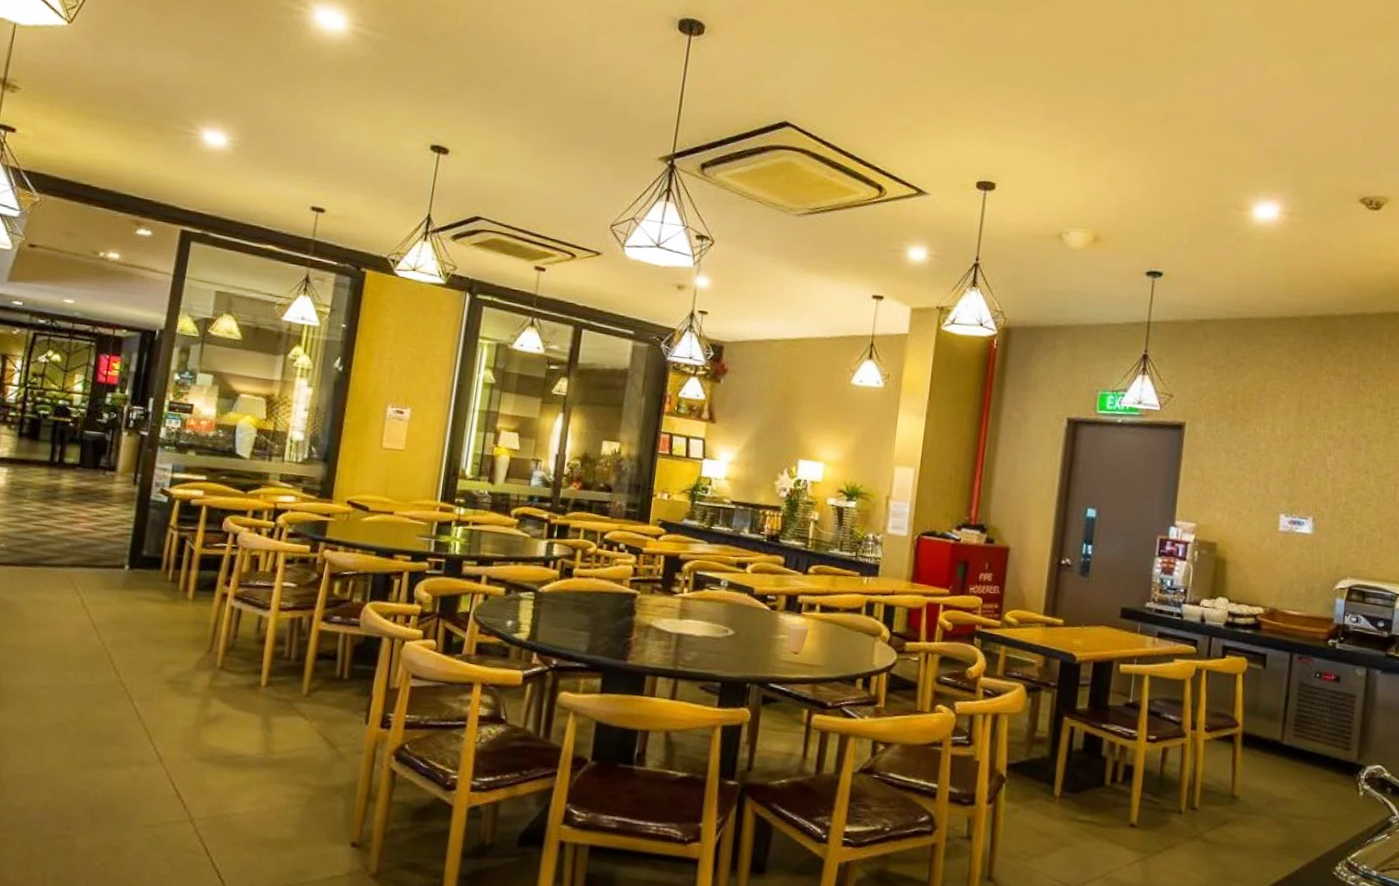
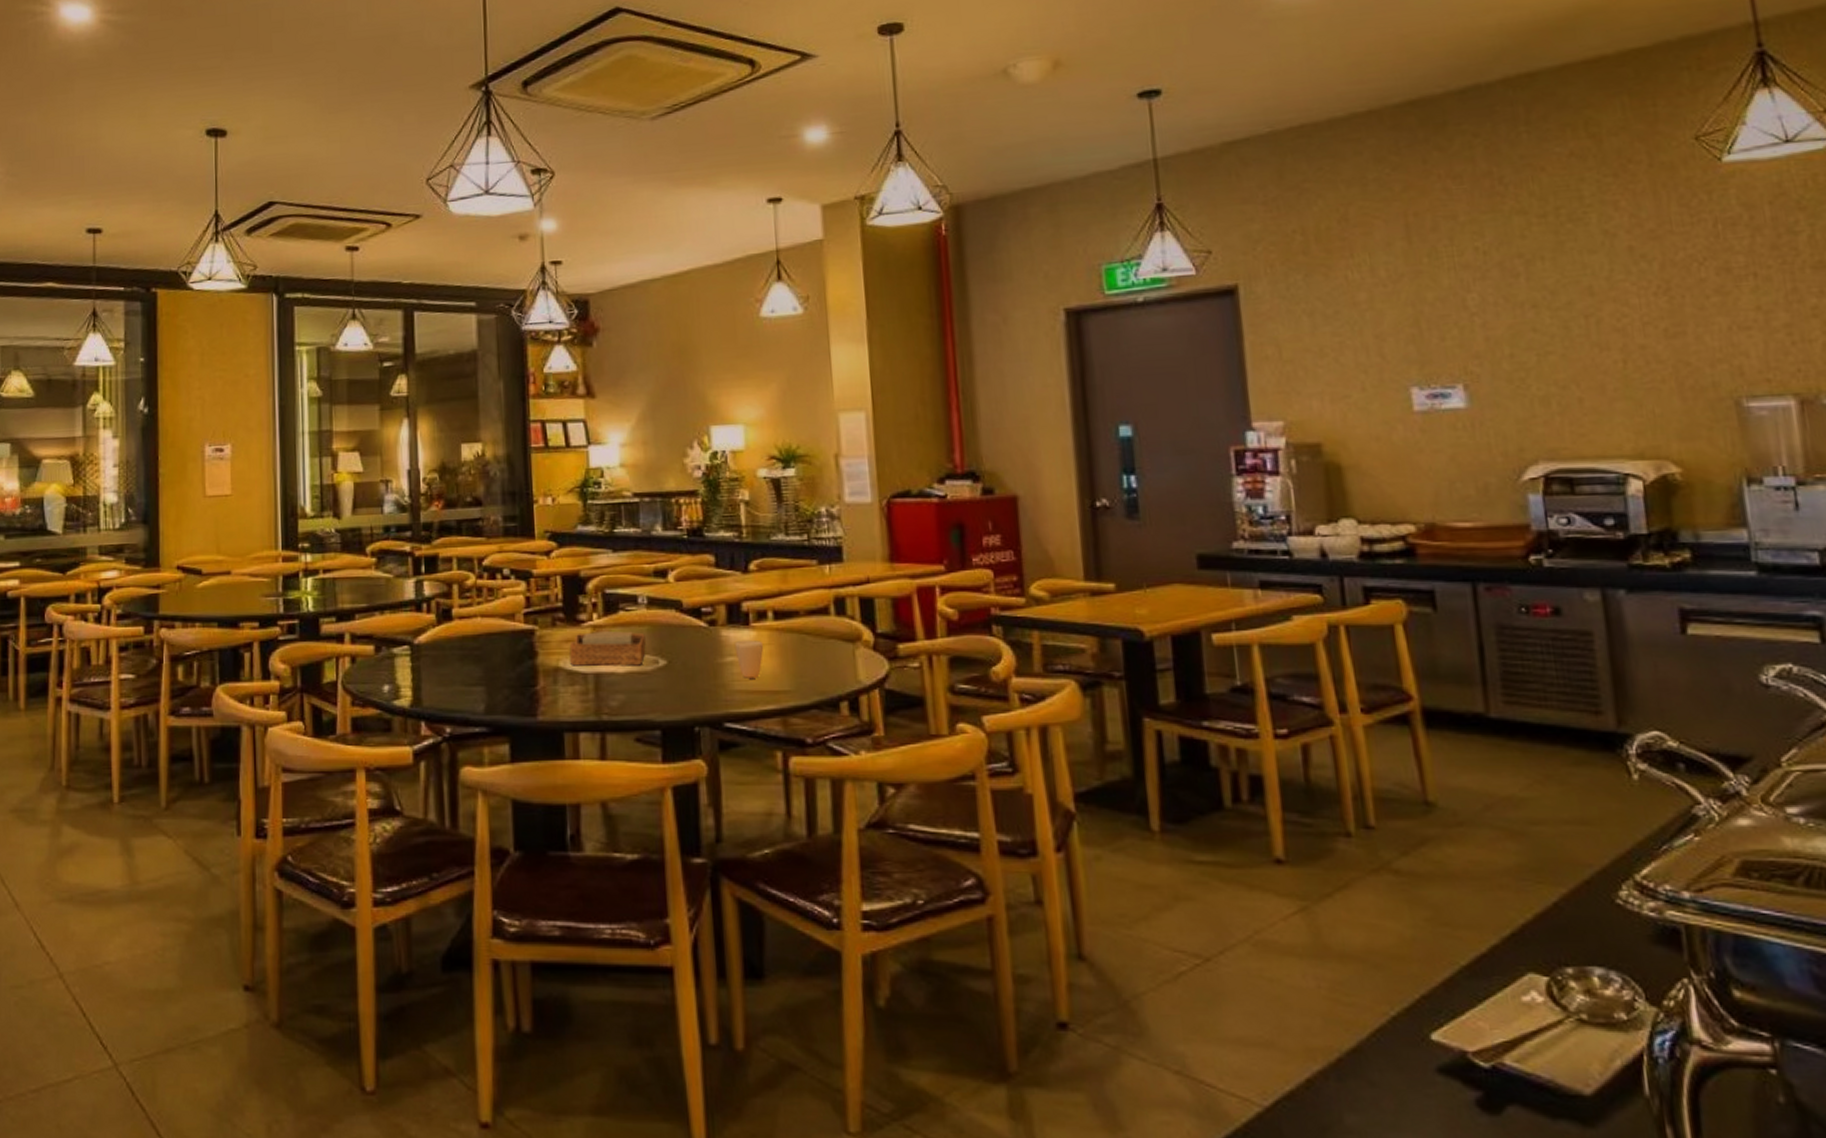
napkin holder: none [660,602,722,633] -> present [569,631,646,667]

